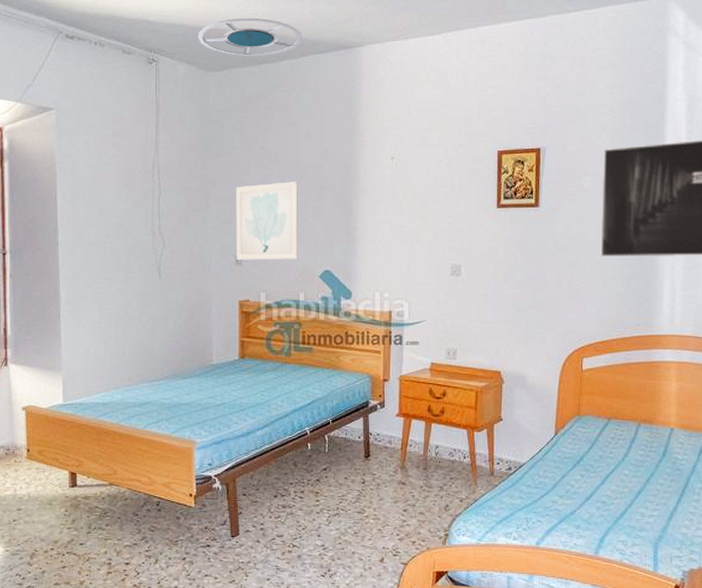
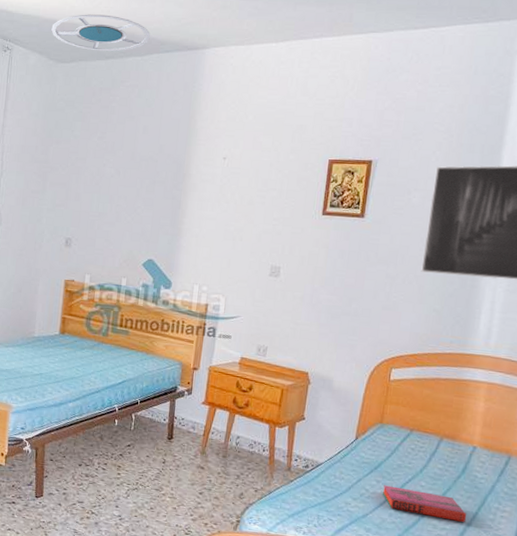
wall art: present [236,181,298,261] -> none [66,172,132,246]
hardback book: none [587,478,671,506] -> present [382,485,466,522]

